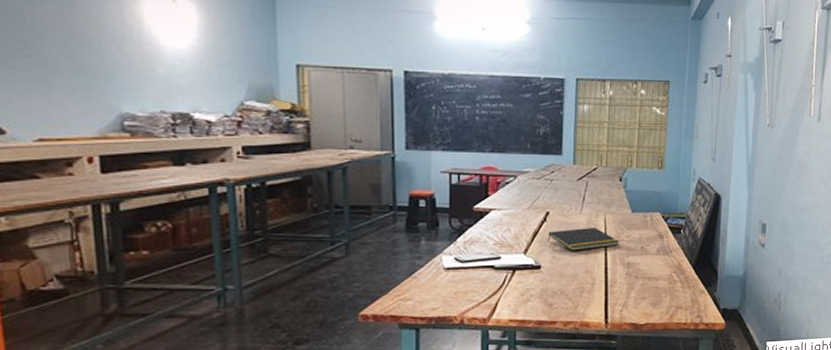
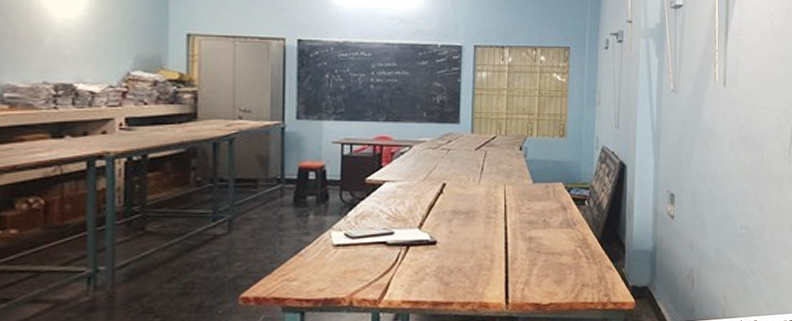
notepad: present [547,228,619,251] -> none [443,200,520,225]

